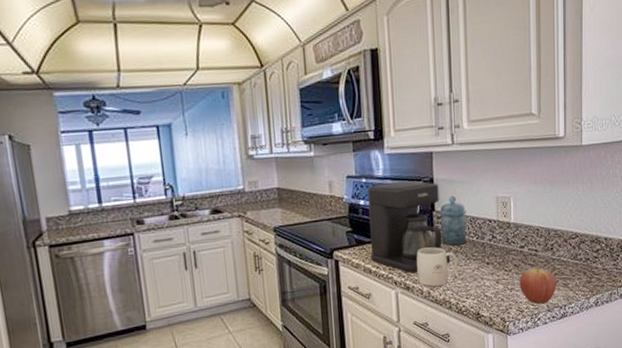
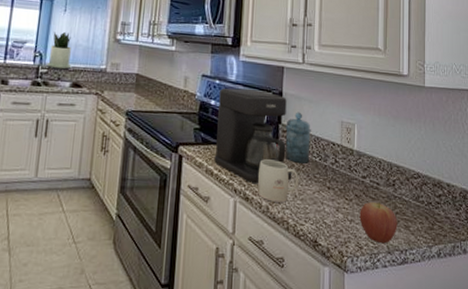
planter: none [179,157,207,199] -> present [47,31,72,70]

